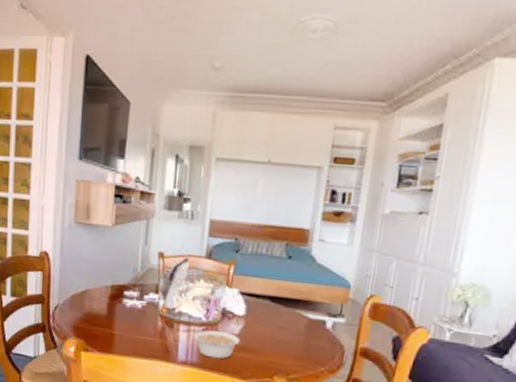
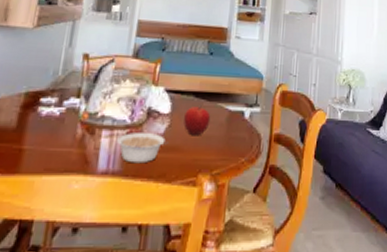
fruit: none [259,309,288,340] -> present [183,104,211,136]

